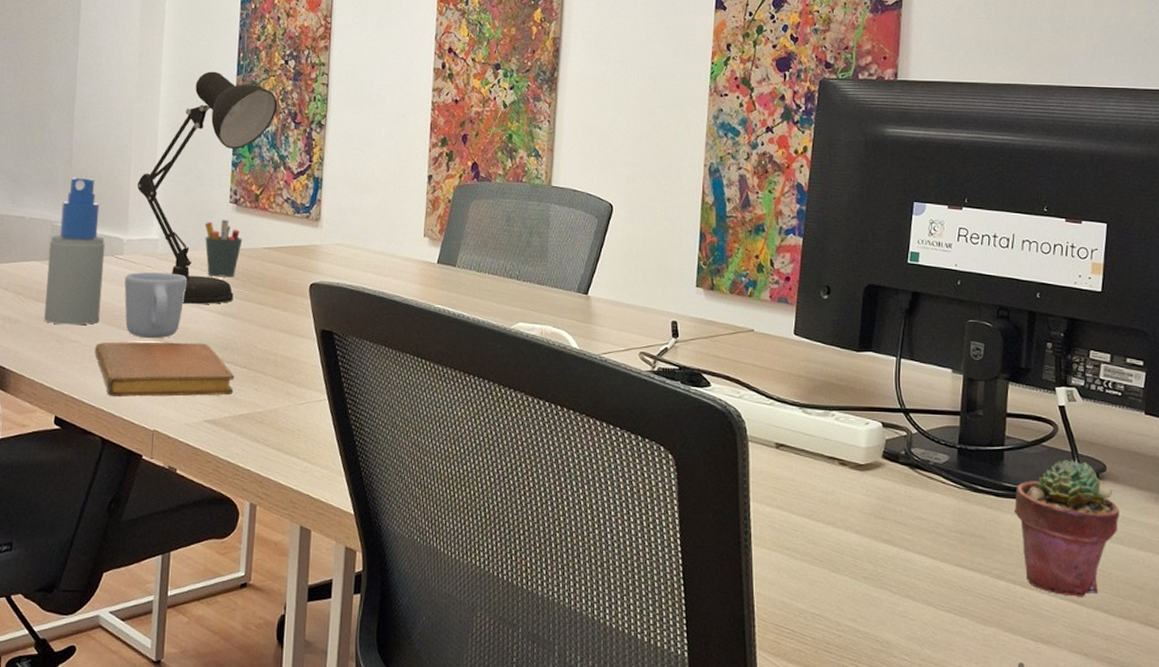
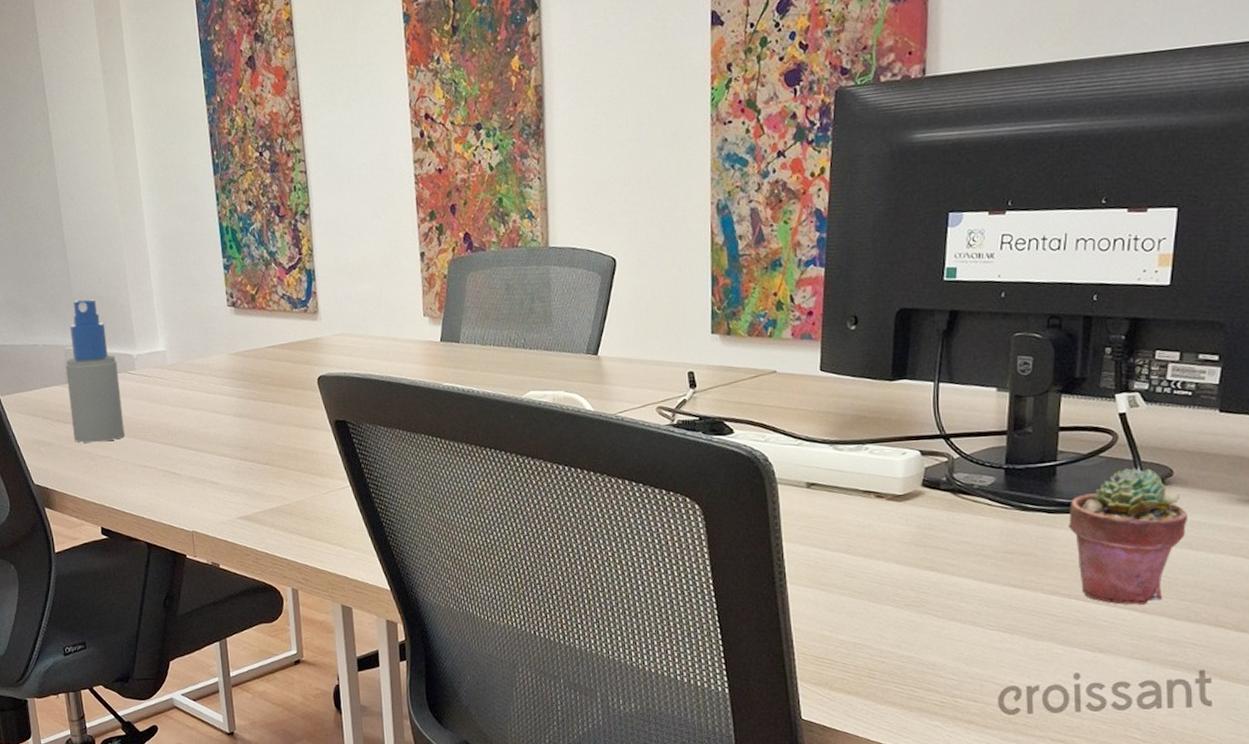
notebook: present [94,341,235,398] -> none [125,445,260,504]
mug: present [124,272,188,339] -> none [141,382,201,447]
desk lamp: present [137,71,278,304] -> none [136,174,259,410]
pen holder: present [205,219,243,277] -> none [207,323,246,381]

